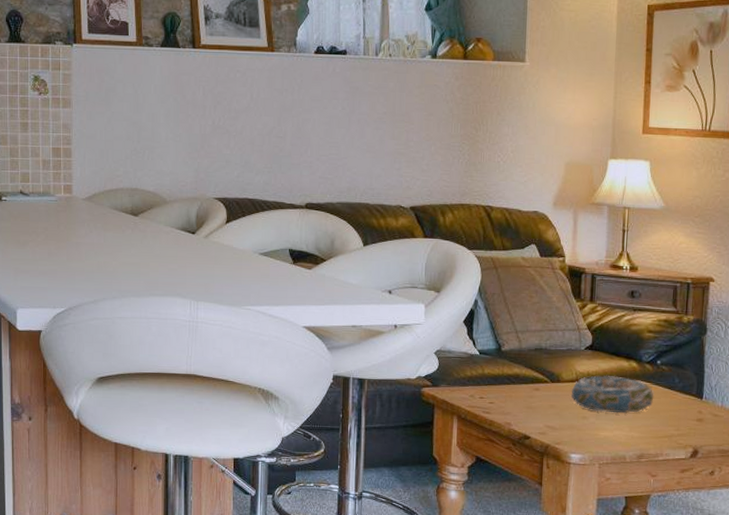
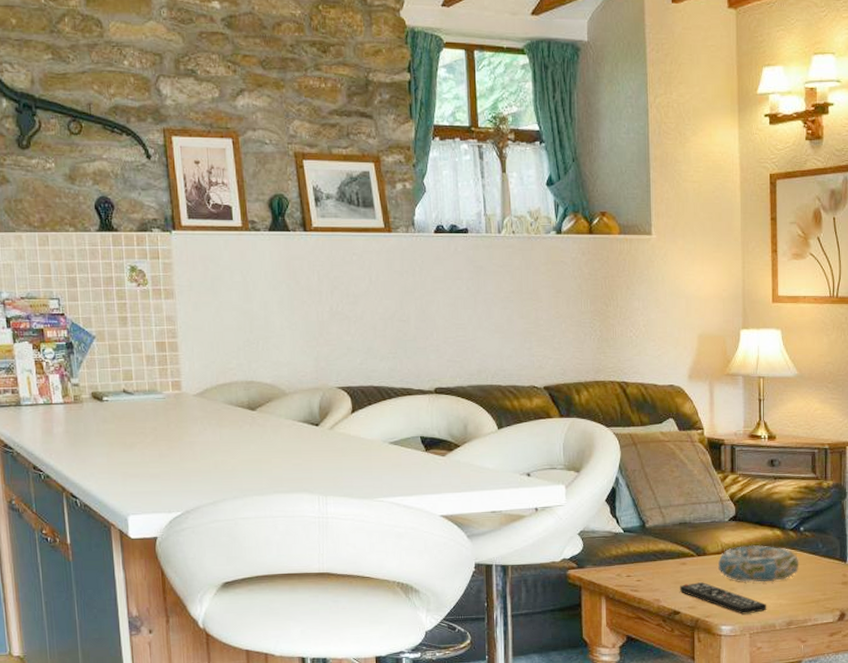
remote control: none [532,409,619,444] -> present [680,582,767,615]

